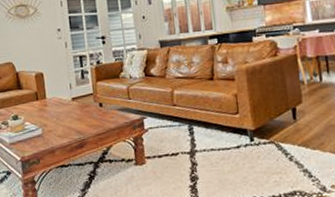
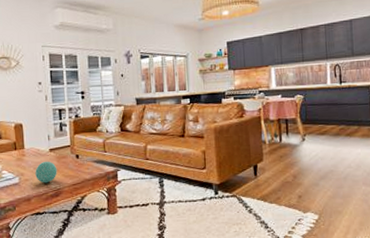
decorative ball: none [58,110,81,134] -> present [35,161,57,183]

